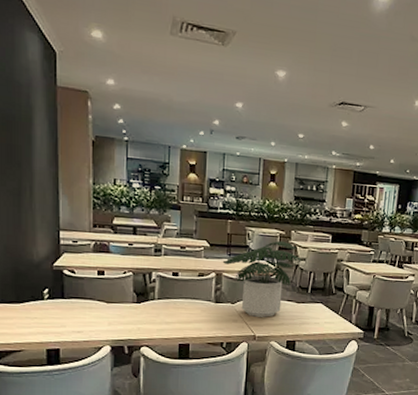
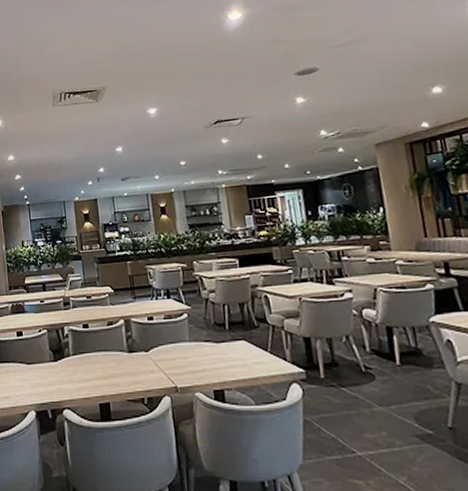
potted plant: present [222,241,302,317] -> none [128,275,211,364]

